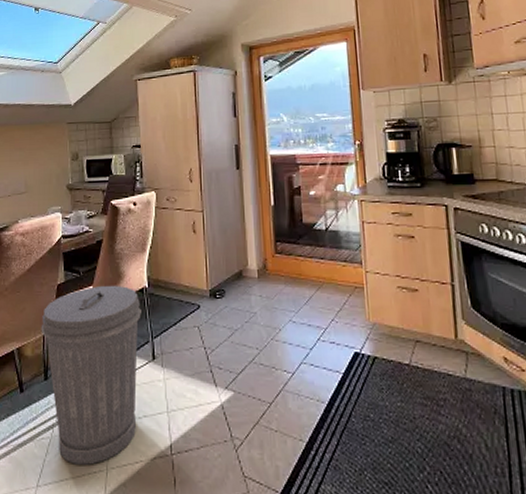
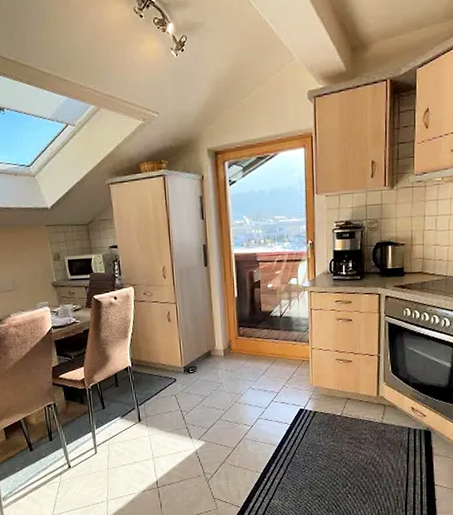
trash can: present [41,285,141,465] -> none [41,365,128,499]

